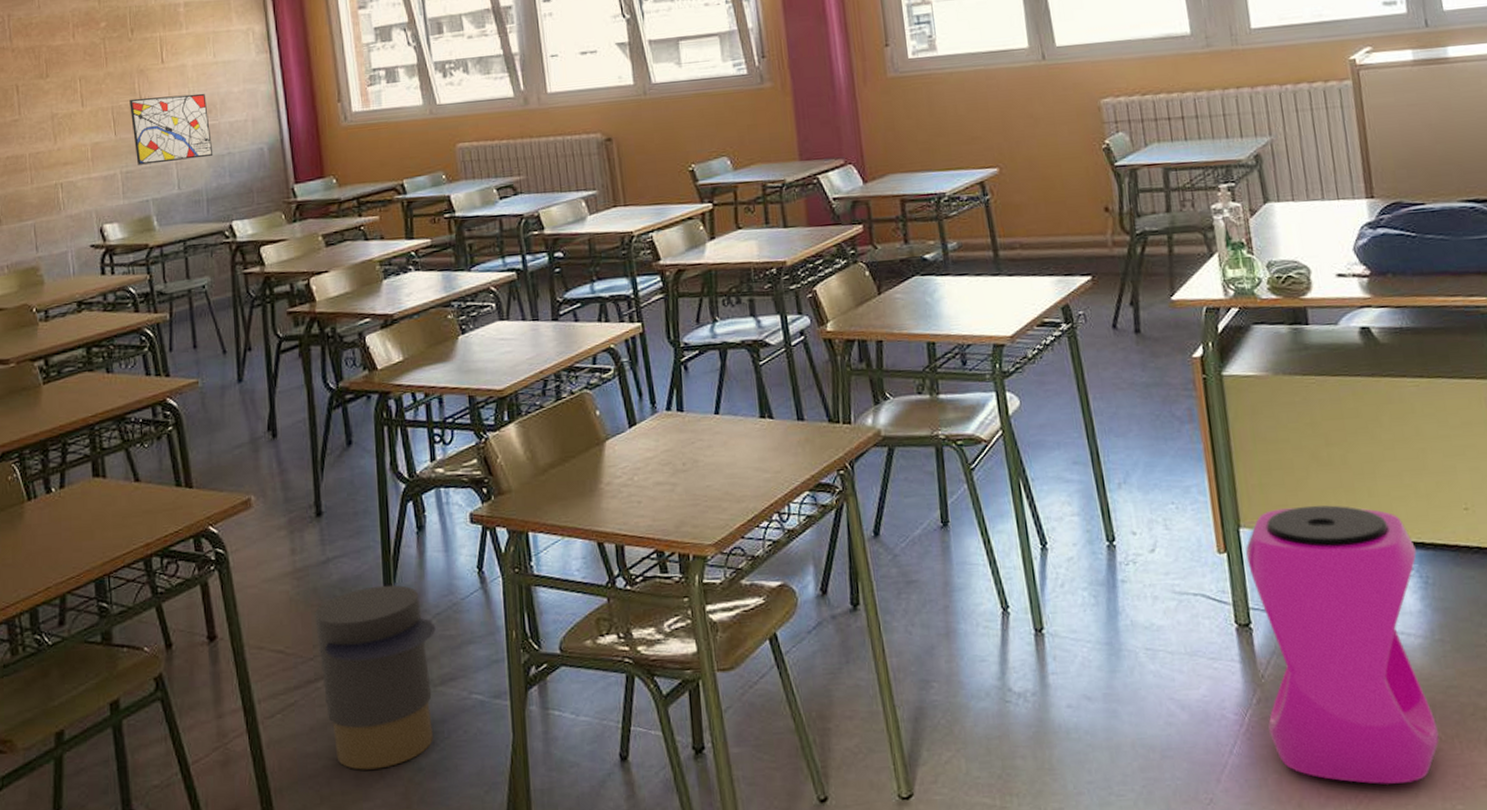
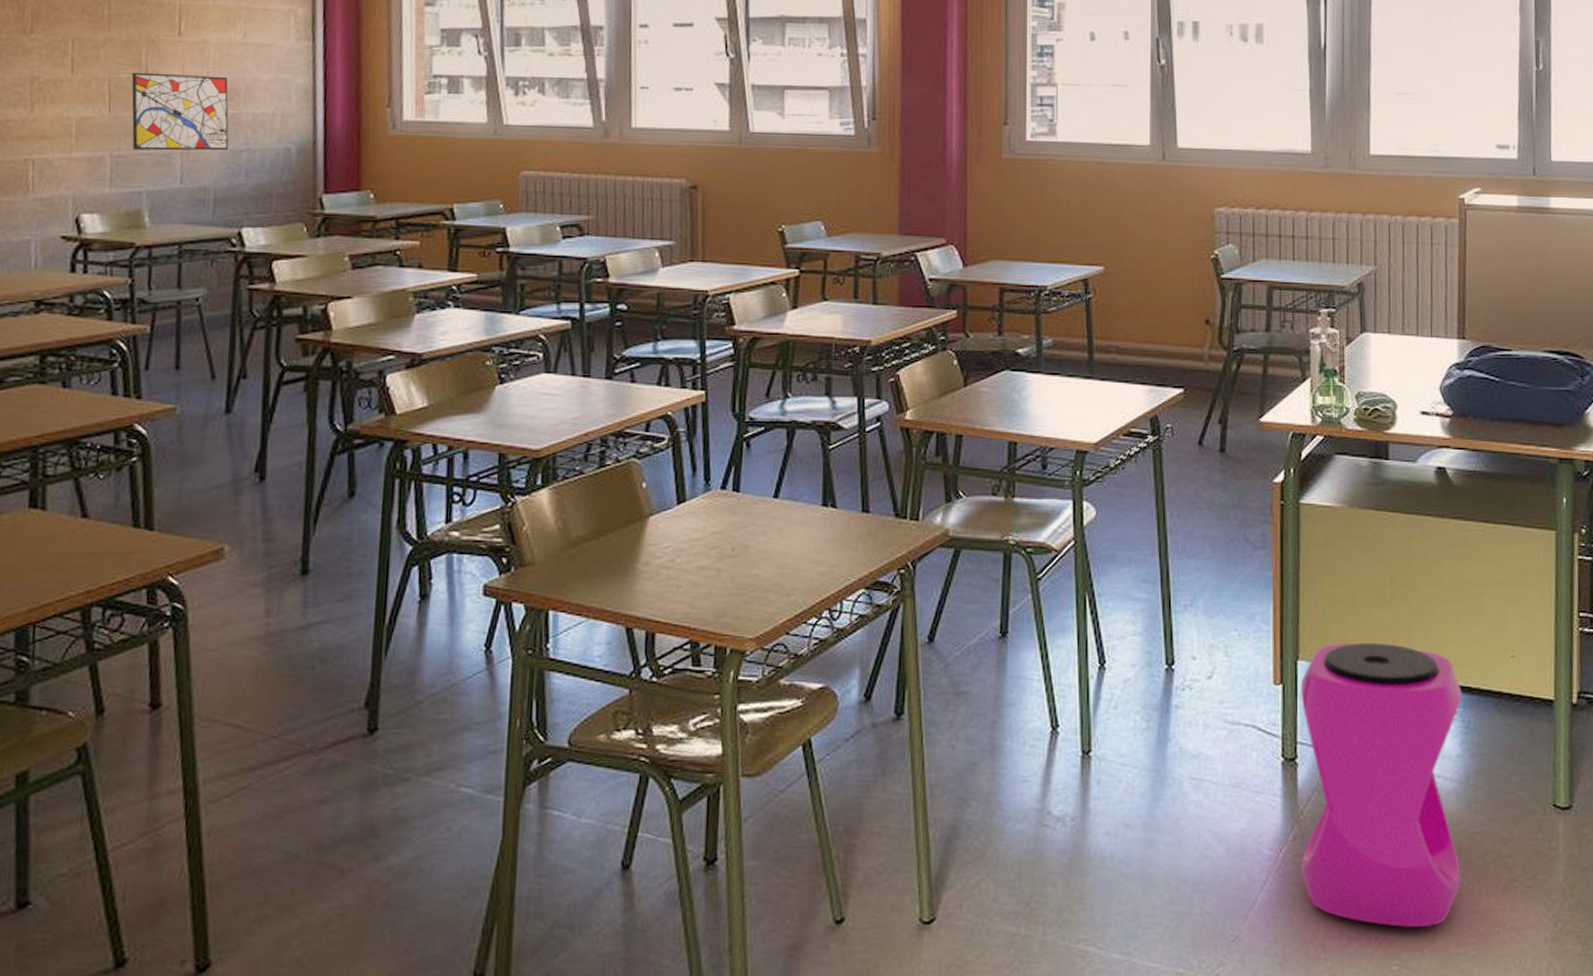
trash can: present [315,585,436,770] -> none [284,658,428,867]

